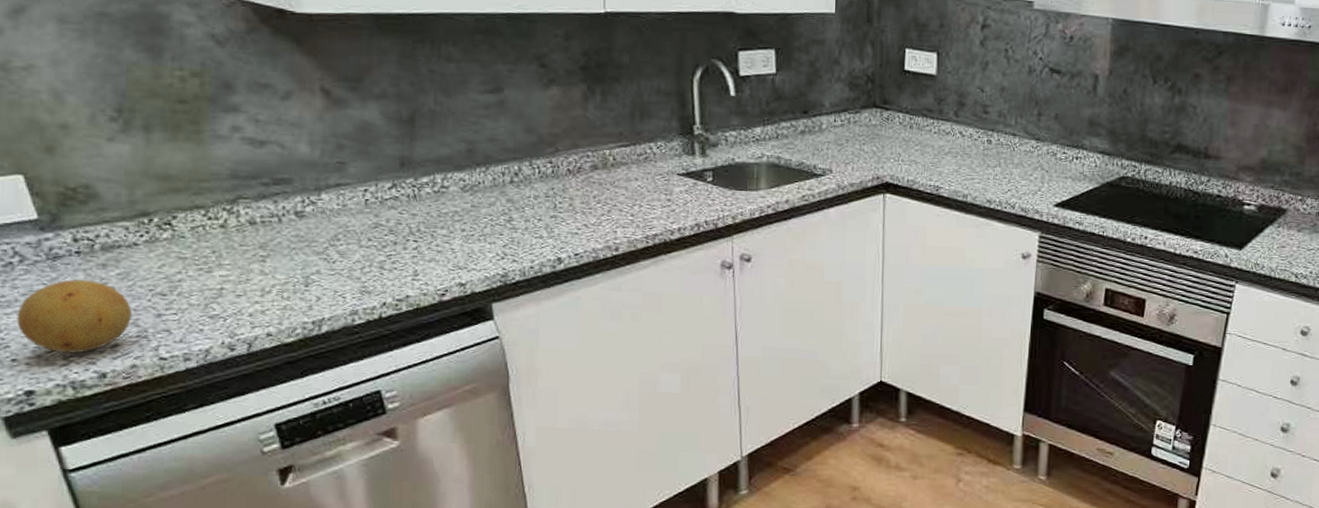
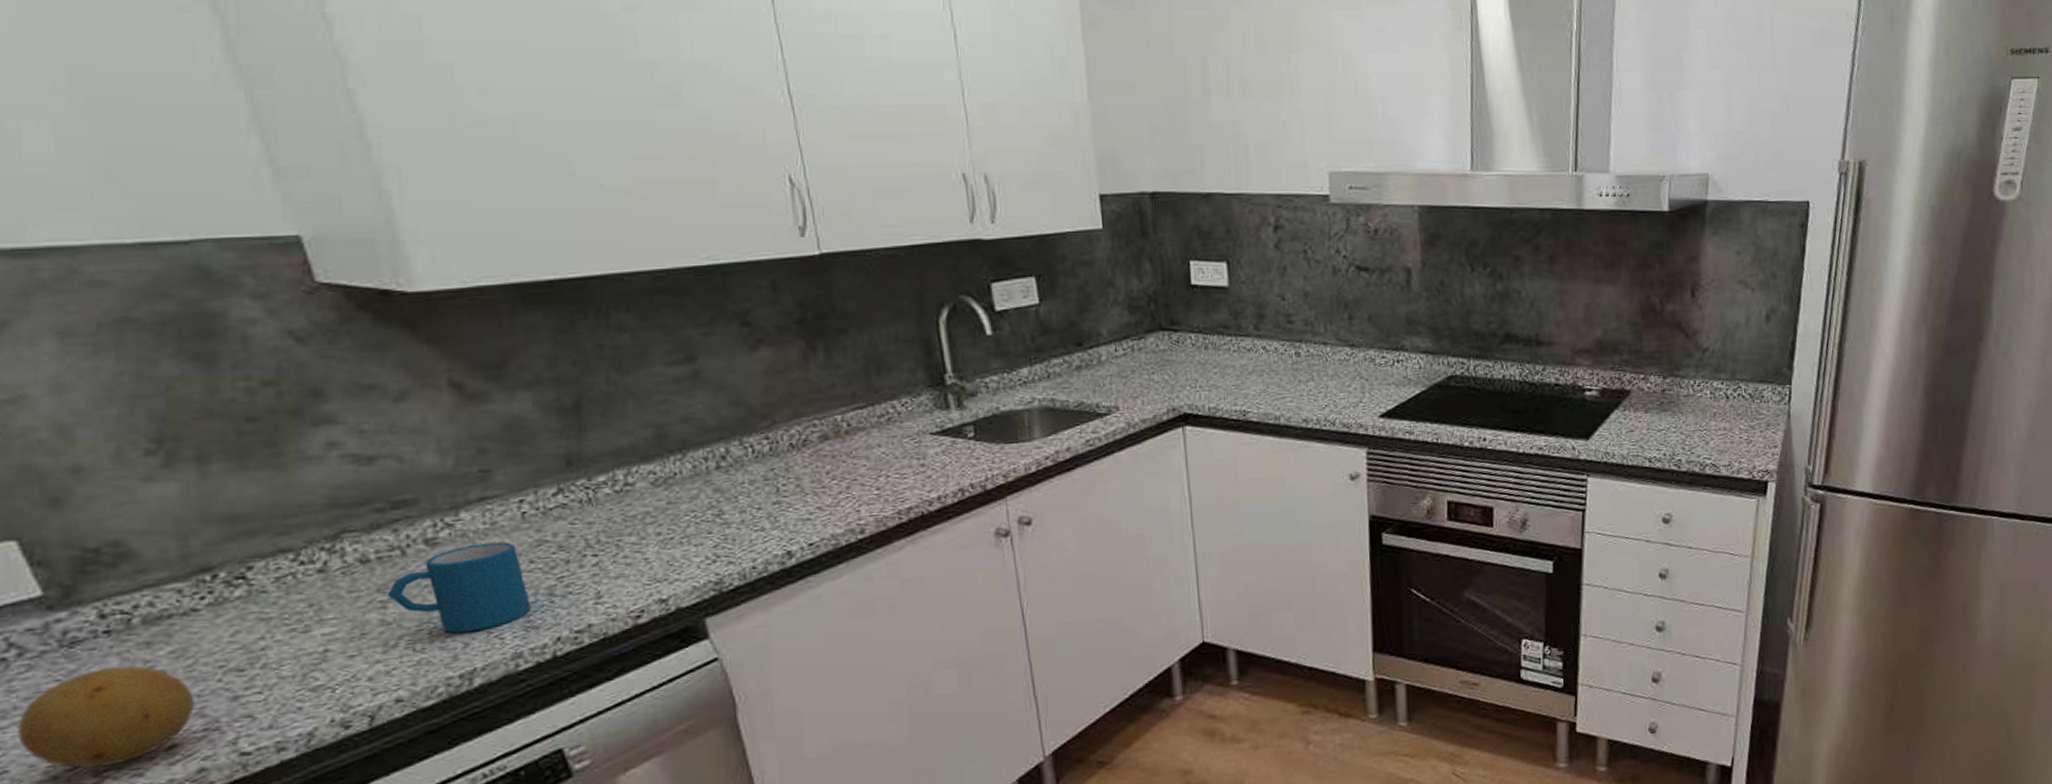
mug: none [266,220,367,289] -> present [387,541,531,633]

